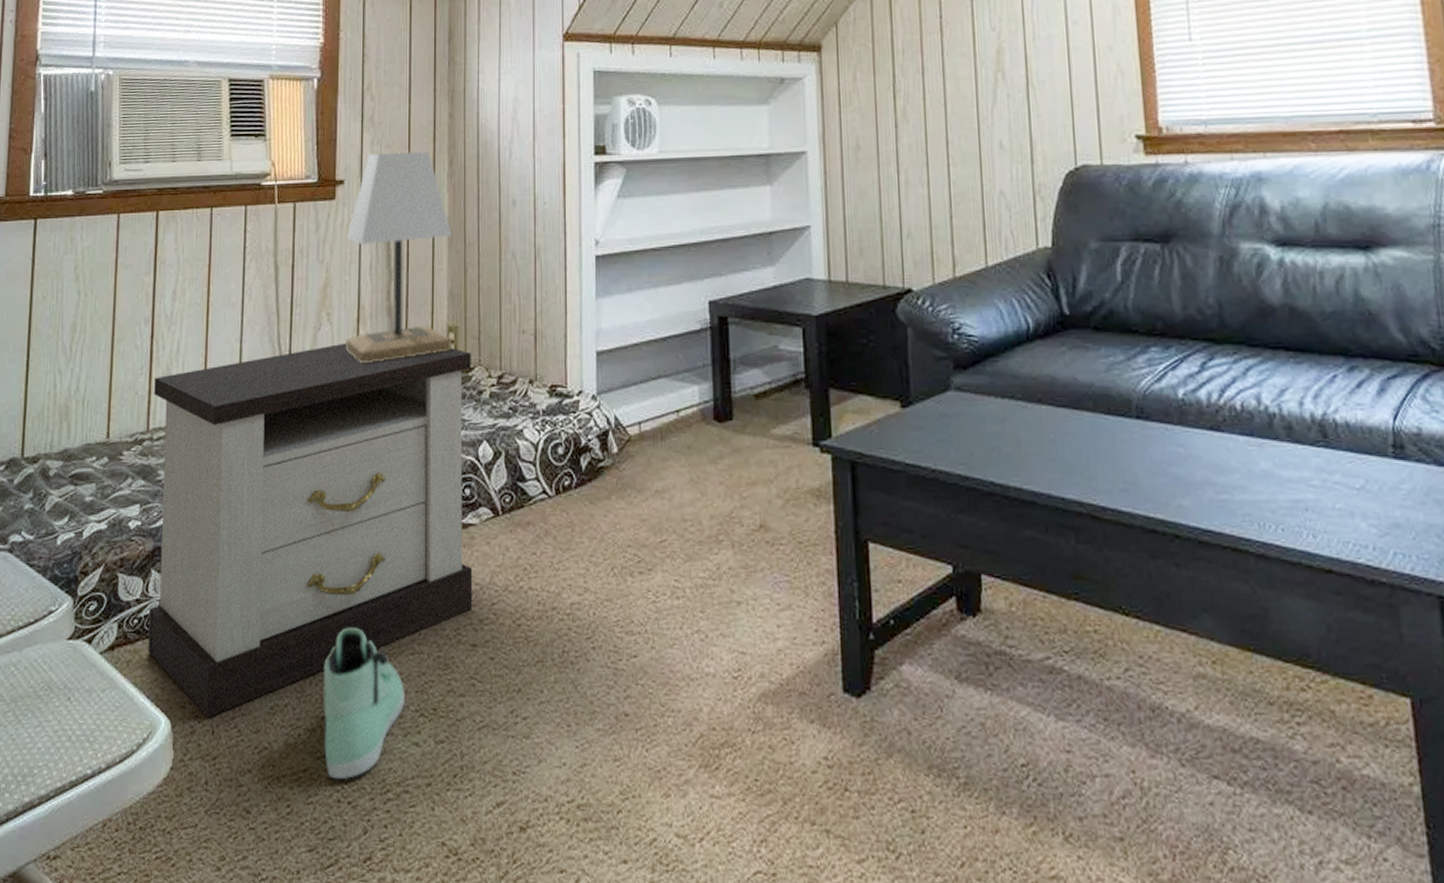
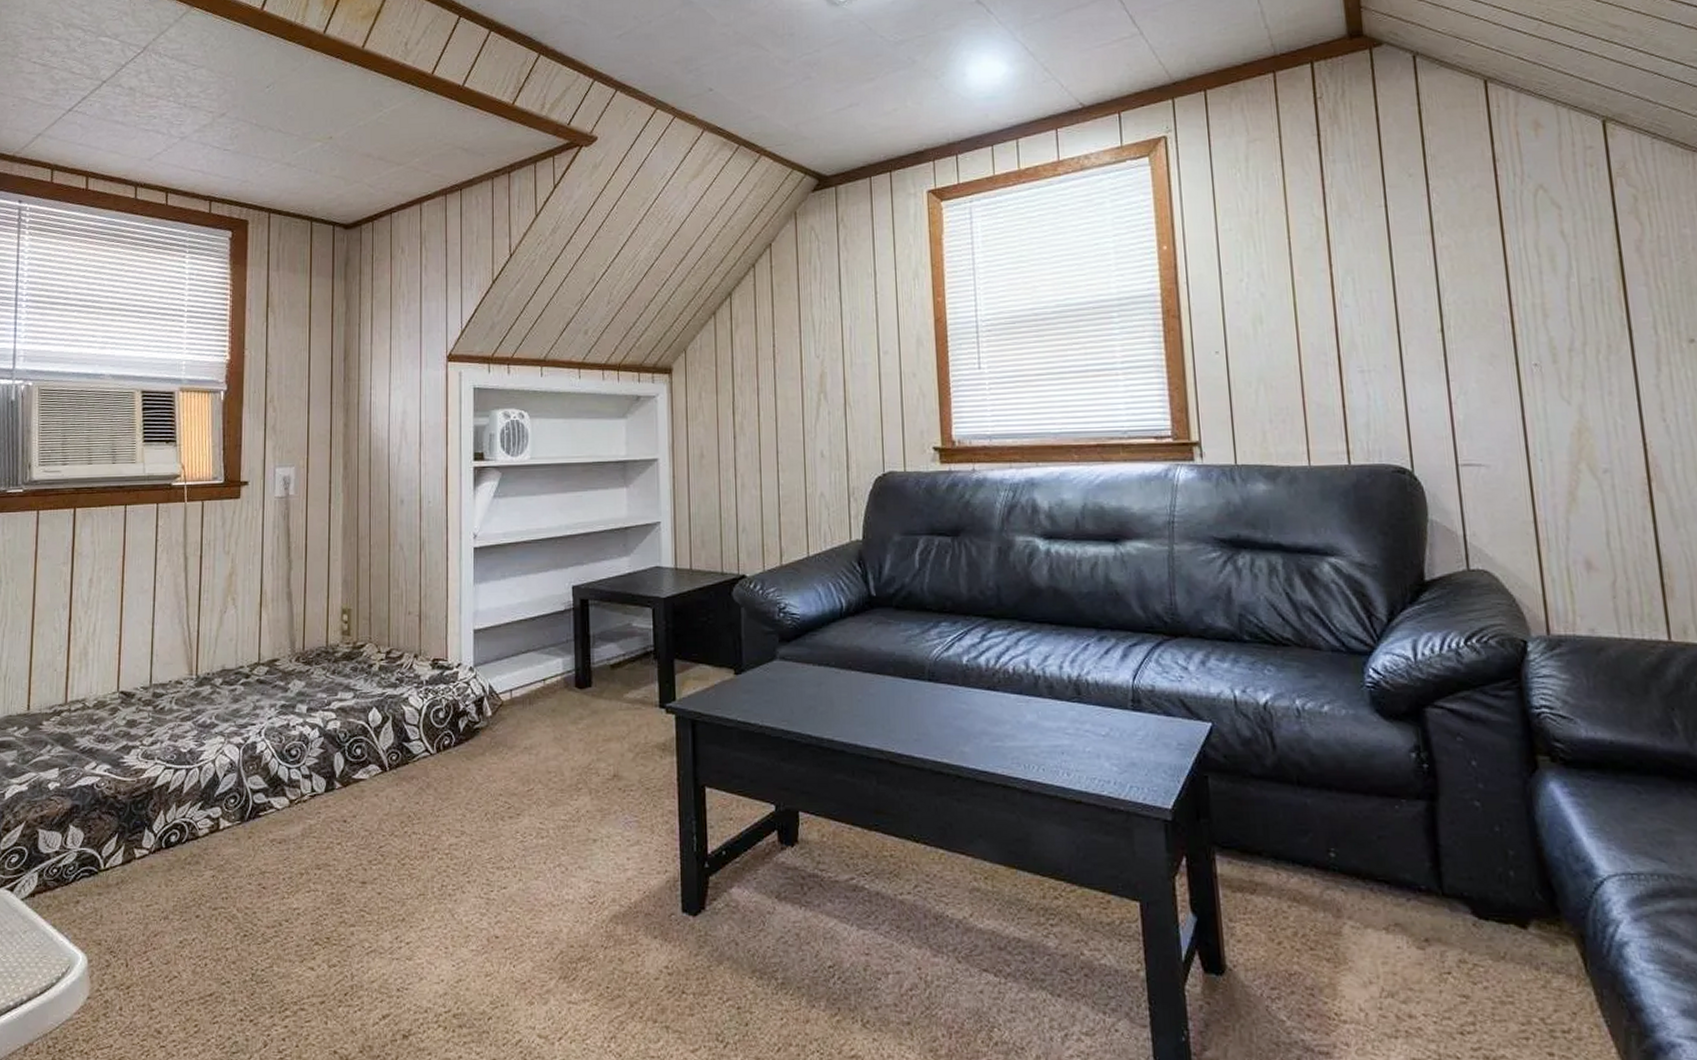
nightstand: present [148,343,473,718] -> none [66,624,363,953]
sneaker: present [322,627,405,780] -> none [227,870,301,1002]
lamp: present [345,151,453,364] -> none [249,456,347,642]

